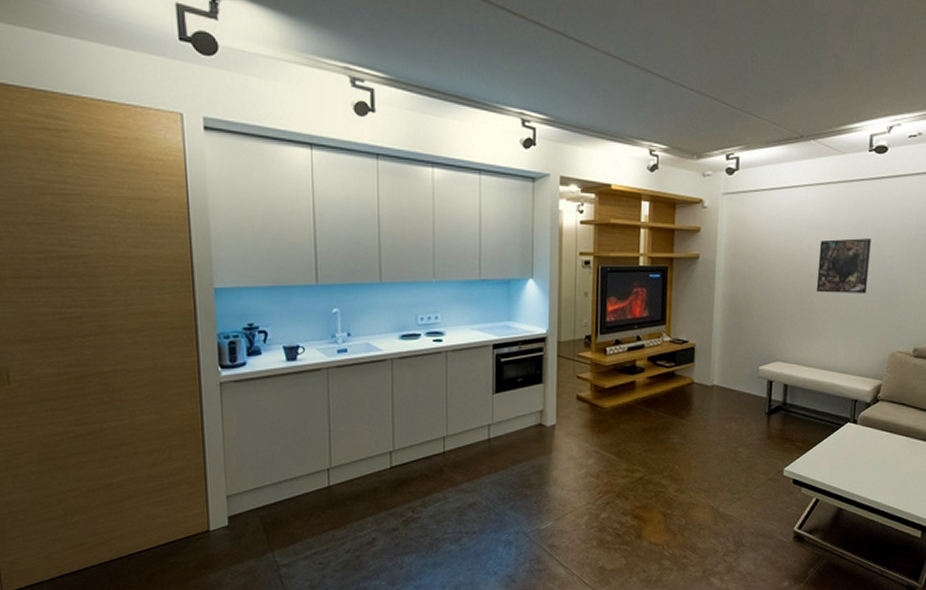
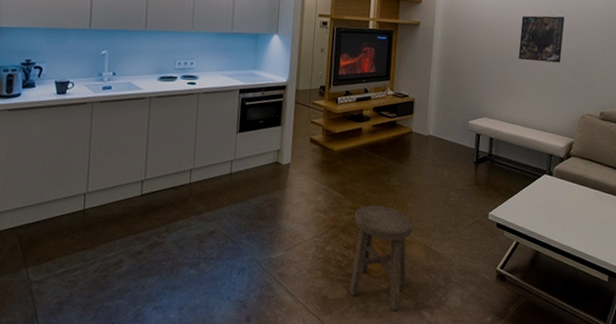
stool: none [628,466,697,579] -> present [349,205,413,310]

